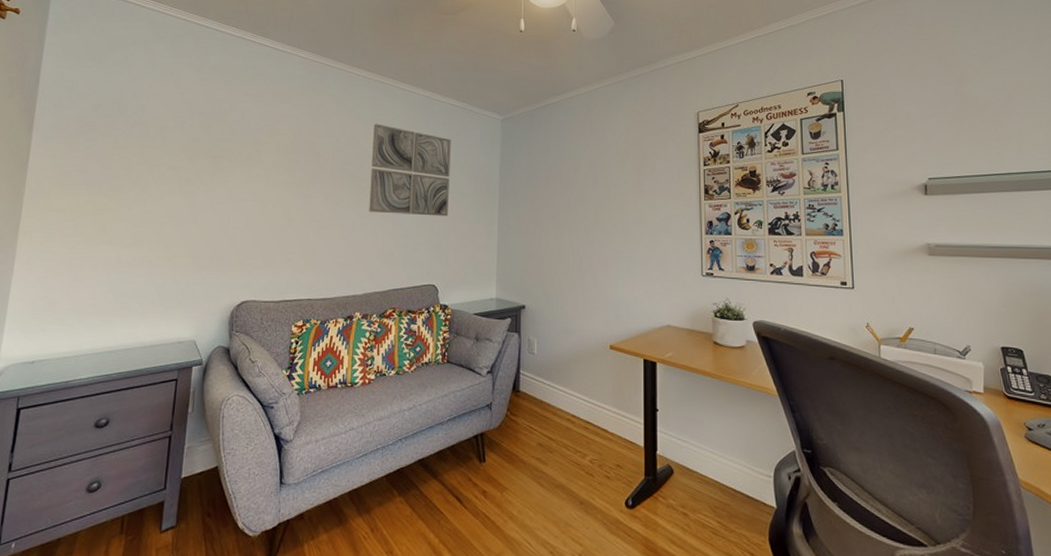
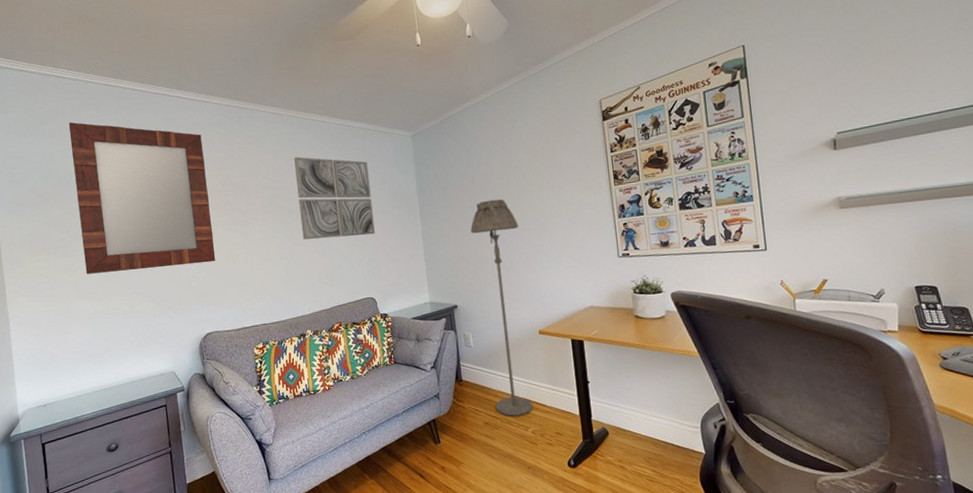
home mirror: none [118,52,279,223] -> present [68,122,216,274]
floor lamp: none [550,197,602,440] -> present [470,199,534,416]

